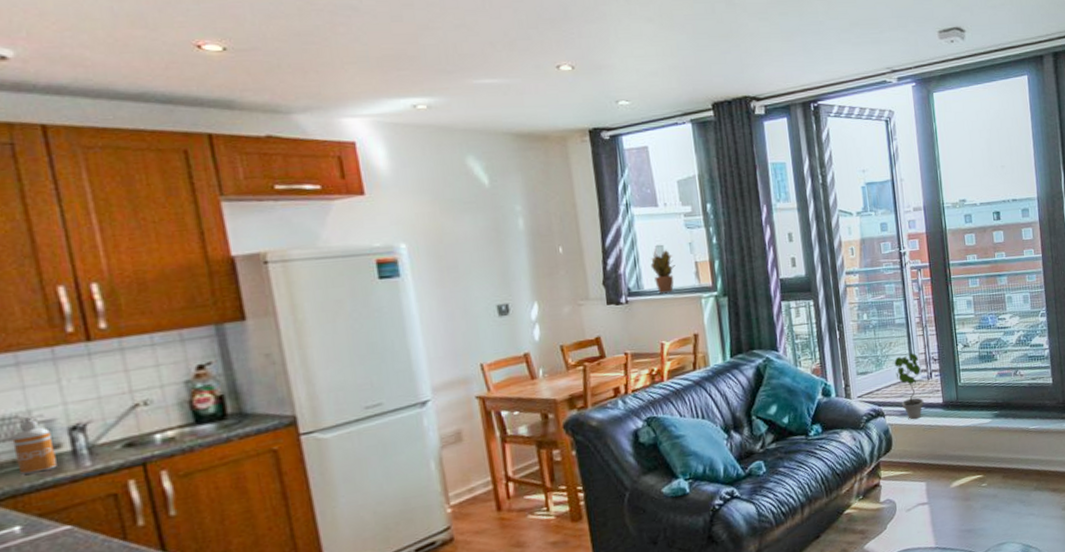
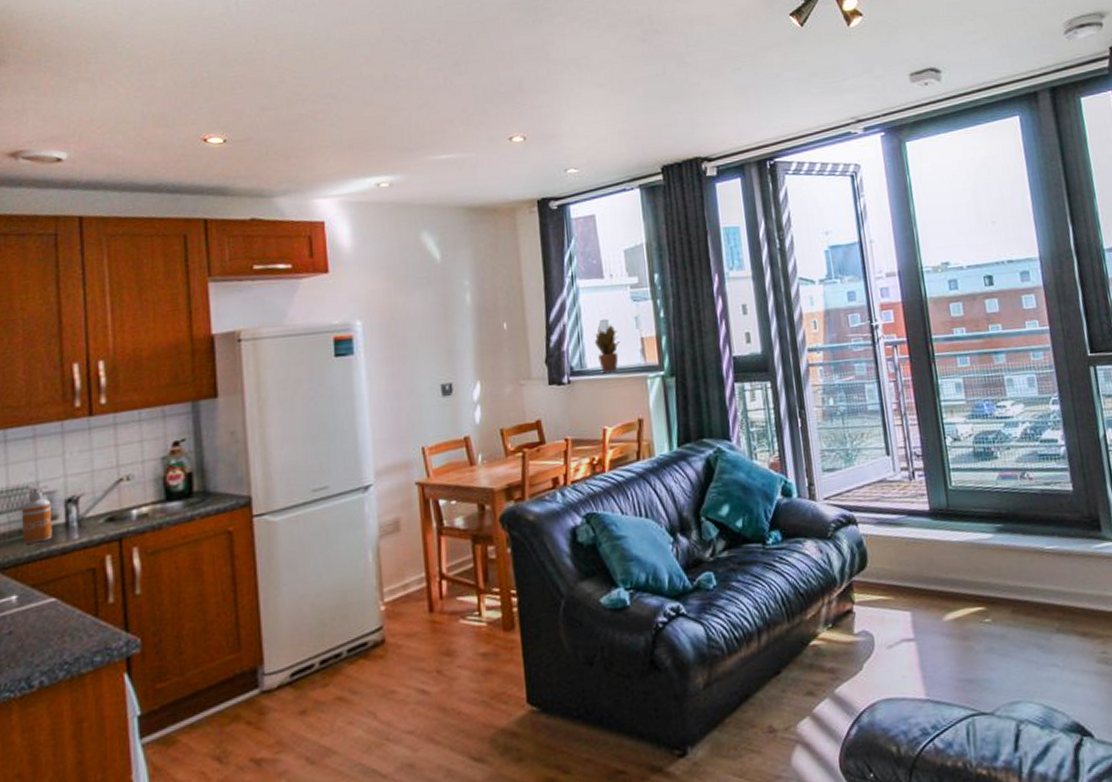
potted plant: present [894,353,924,420] -> none [867,446,906,531]

